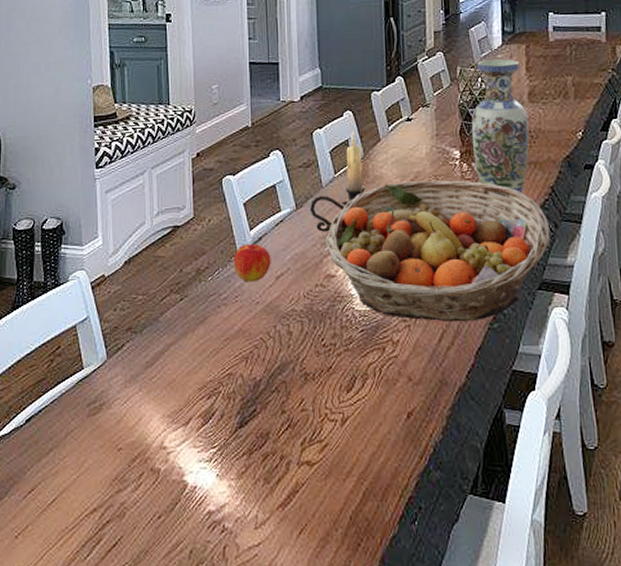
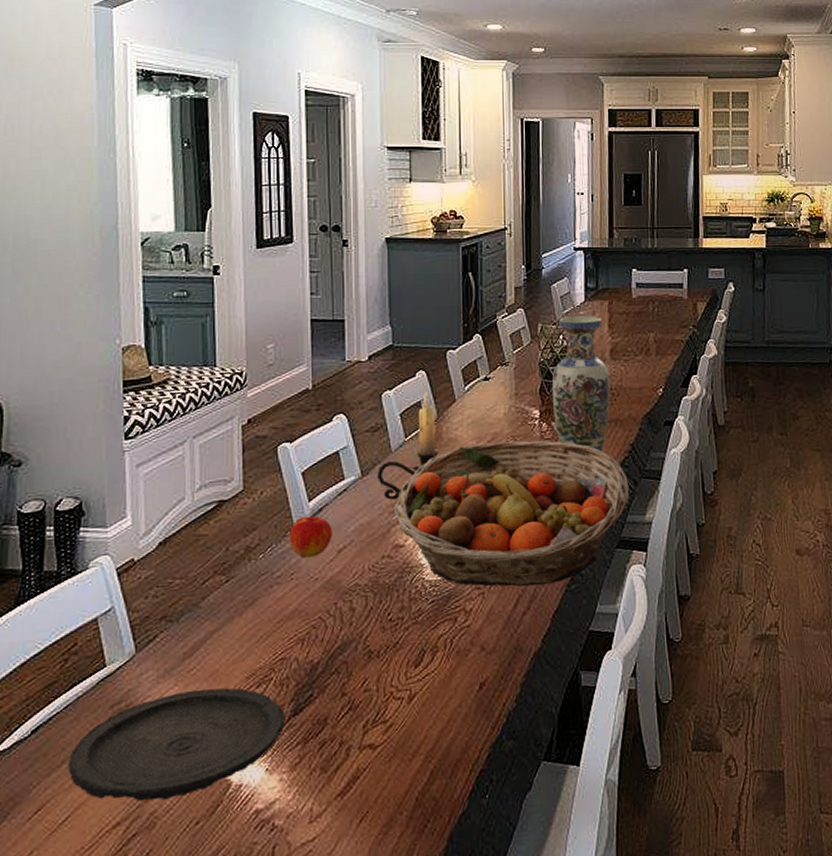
plate: none [55,396,233,492] -> present [68,688,286,802]

